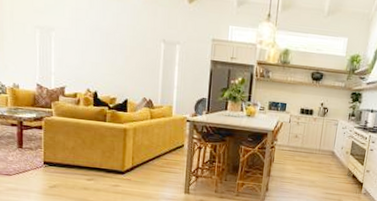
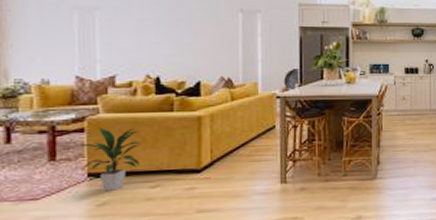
indoor plant: none [38,126,82,178] -> present [79,126,142,191]

